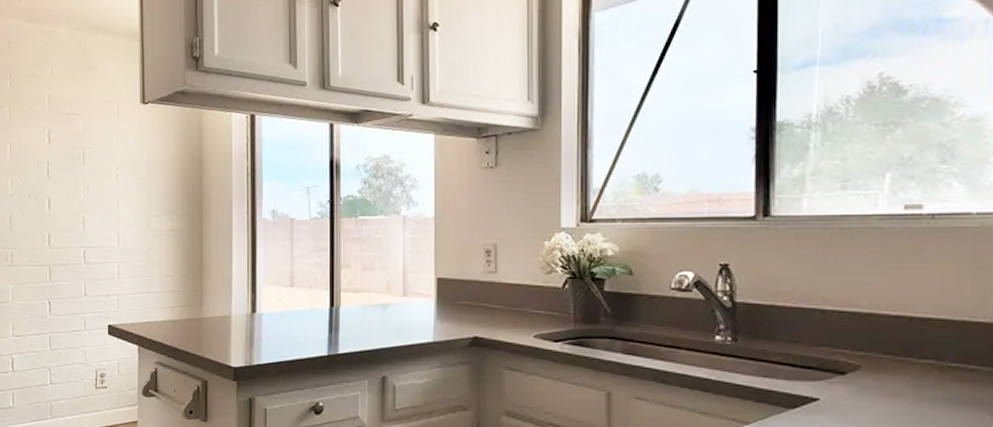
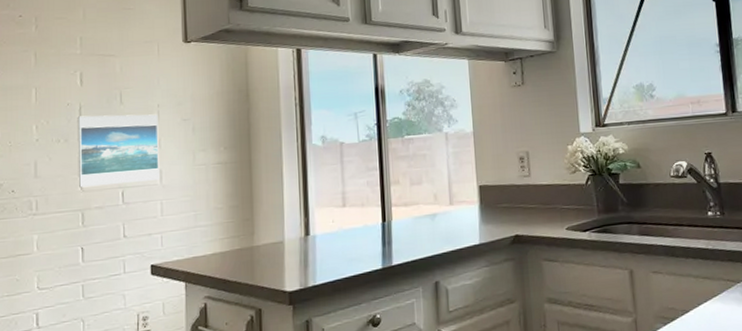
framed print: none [45,173,117,244] -> present [77,114,160,188]

